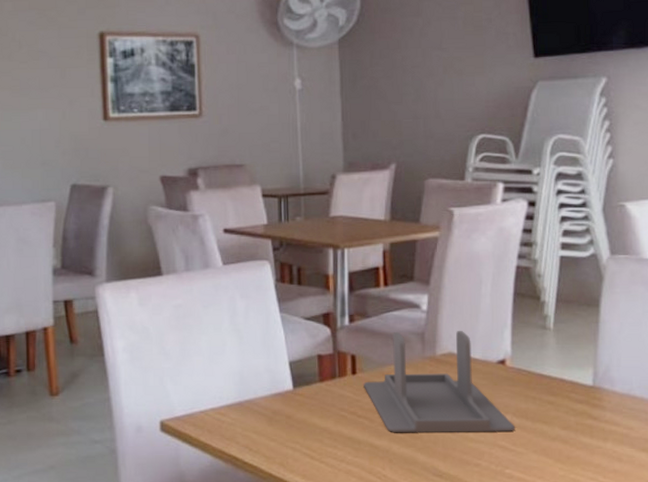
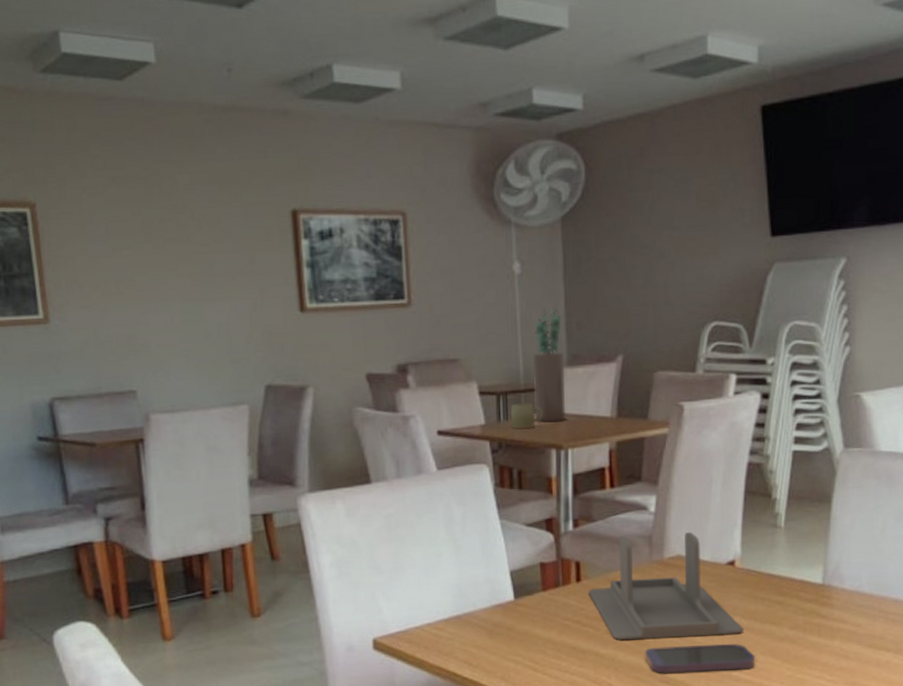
mug: none [291,205,321,230] -> present [511,403,543,430]
vase: none [312,117,343,225] -> present [533,305,566,424]
mobile phone: none [418,440,527,468] -> present [644,643,755,674]

